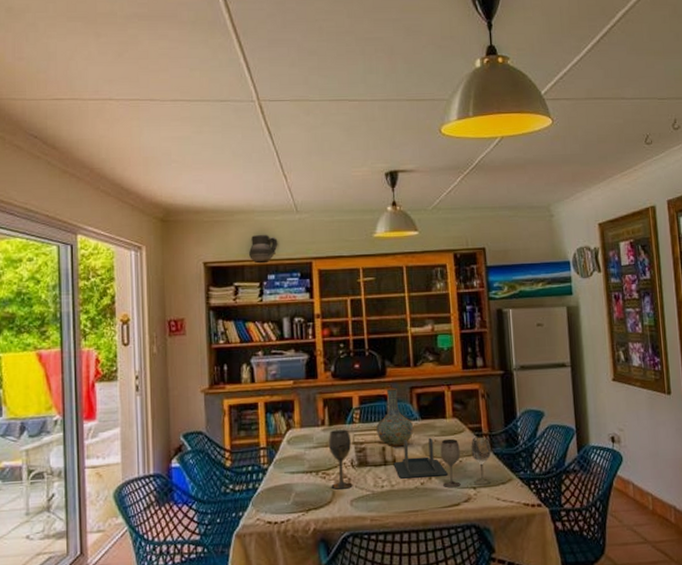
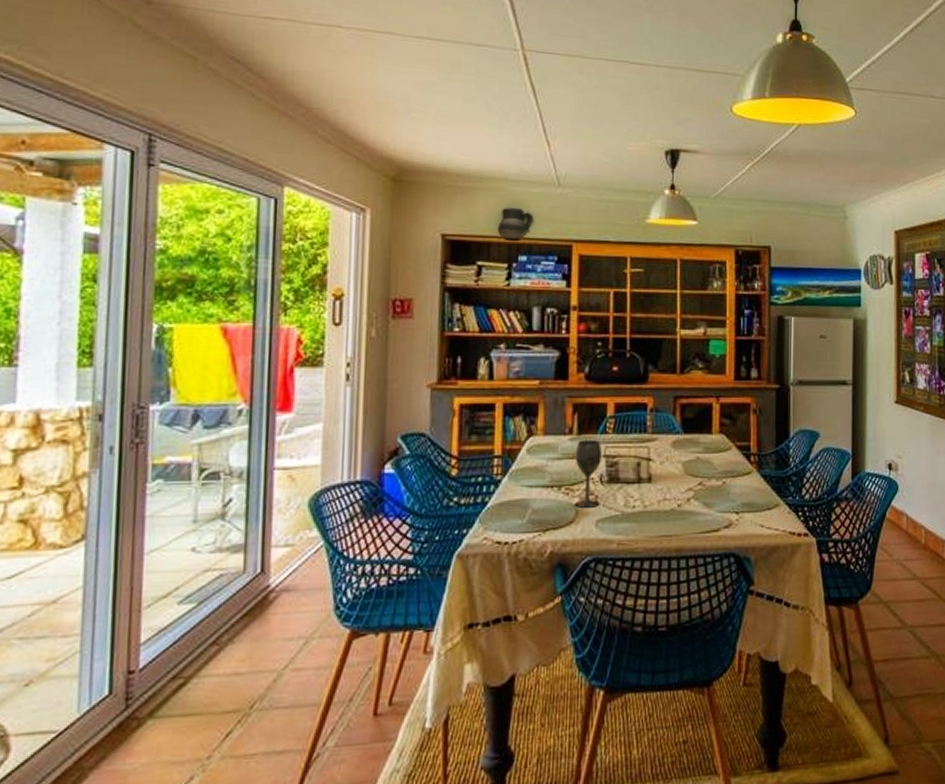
vase: present [376,387,414,447] -> none [632,396,675,463]
napkin holder: present [393,437,448,479] -> none [648,454,709,499]
wineglass: present [440,436,492,488] -> none [702,456,759,512]

